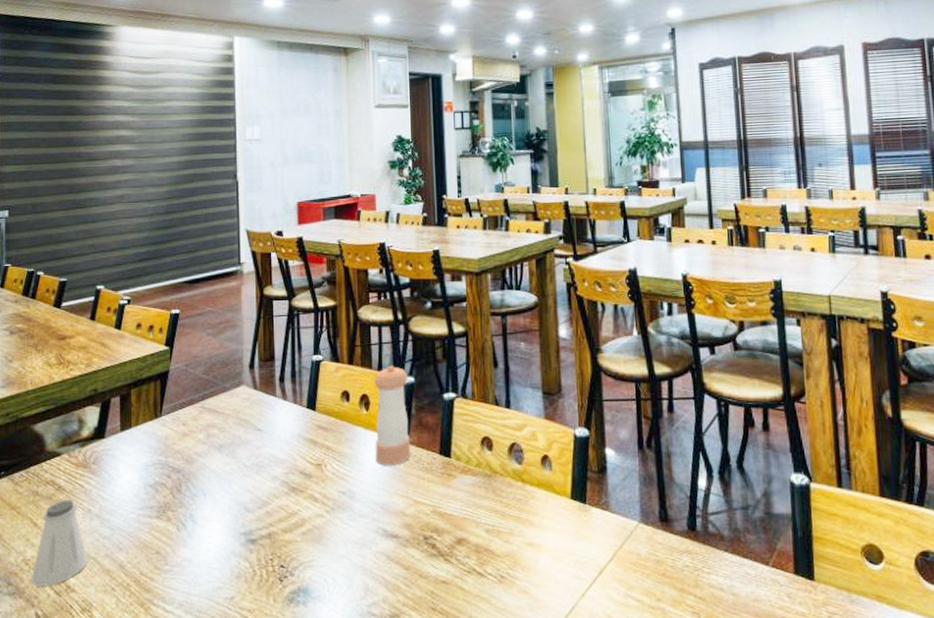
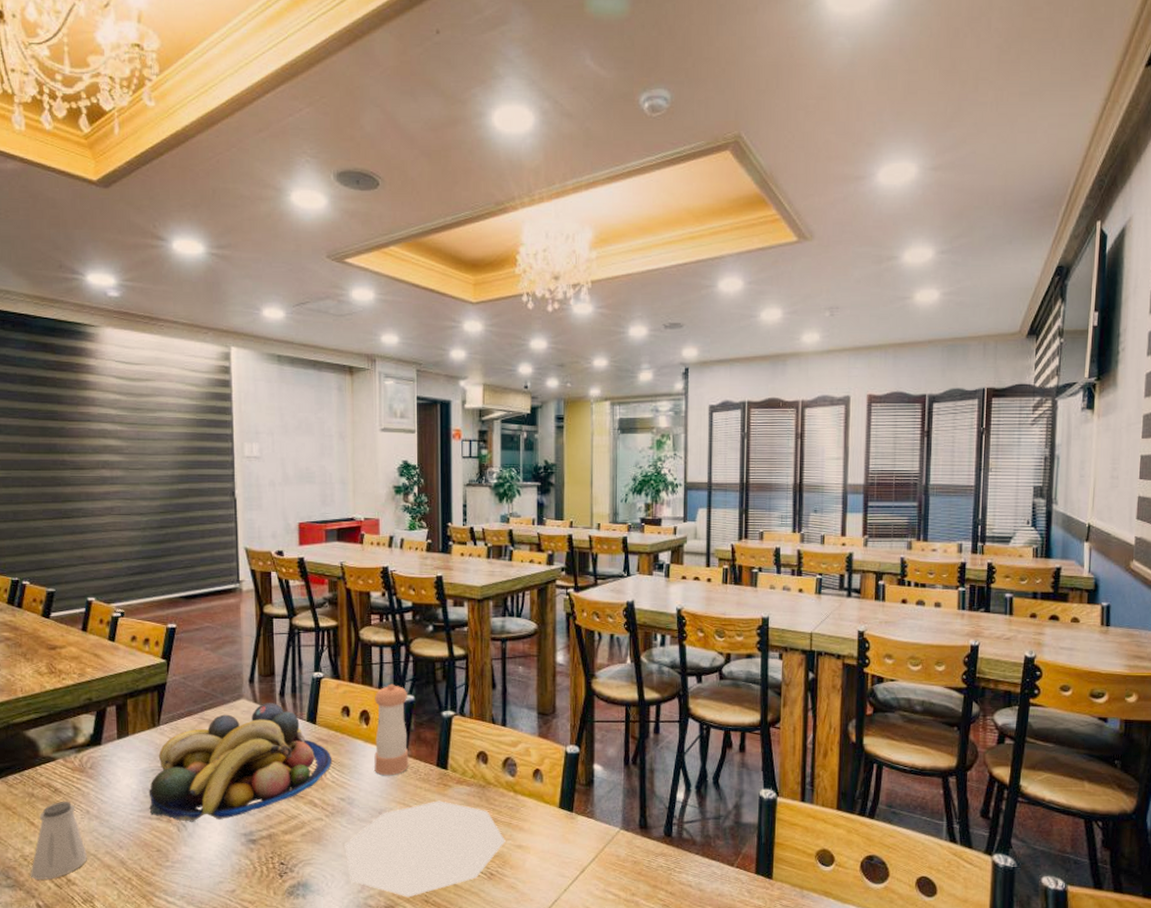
fruit bowl: none [149,389,332,521] -> present [149,703,331,822]
plate: none [346,493,515,605] -> present [345,800,506,897]

